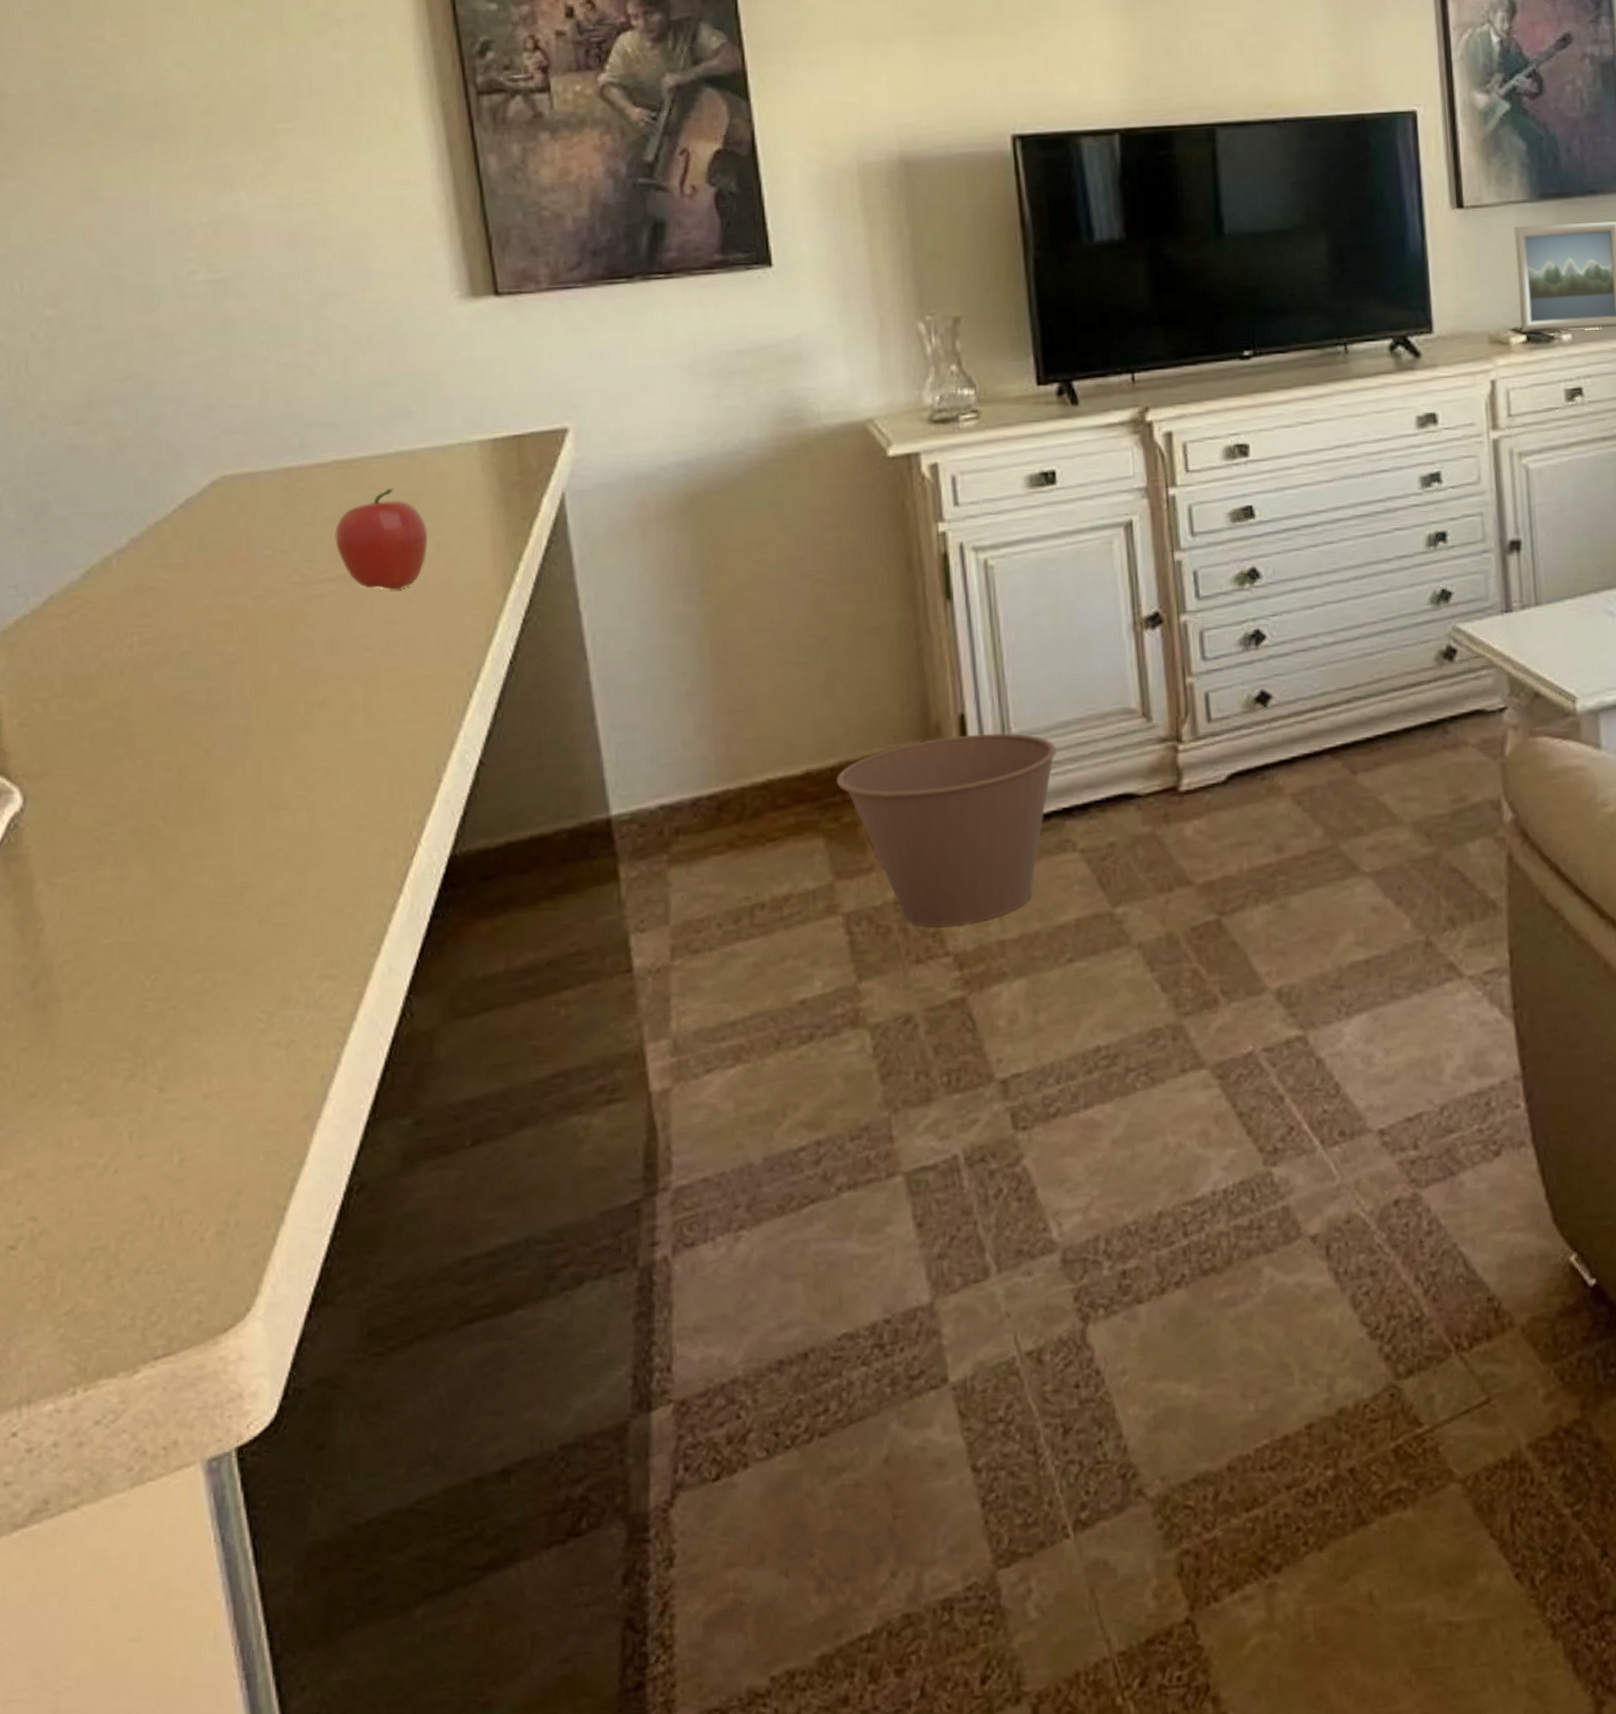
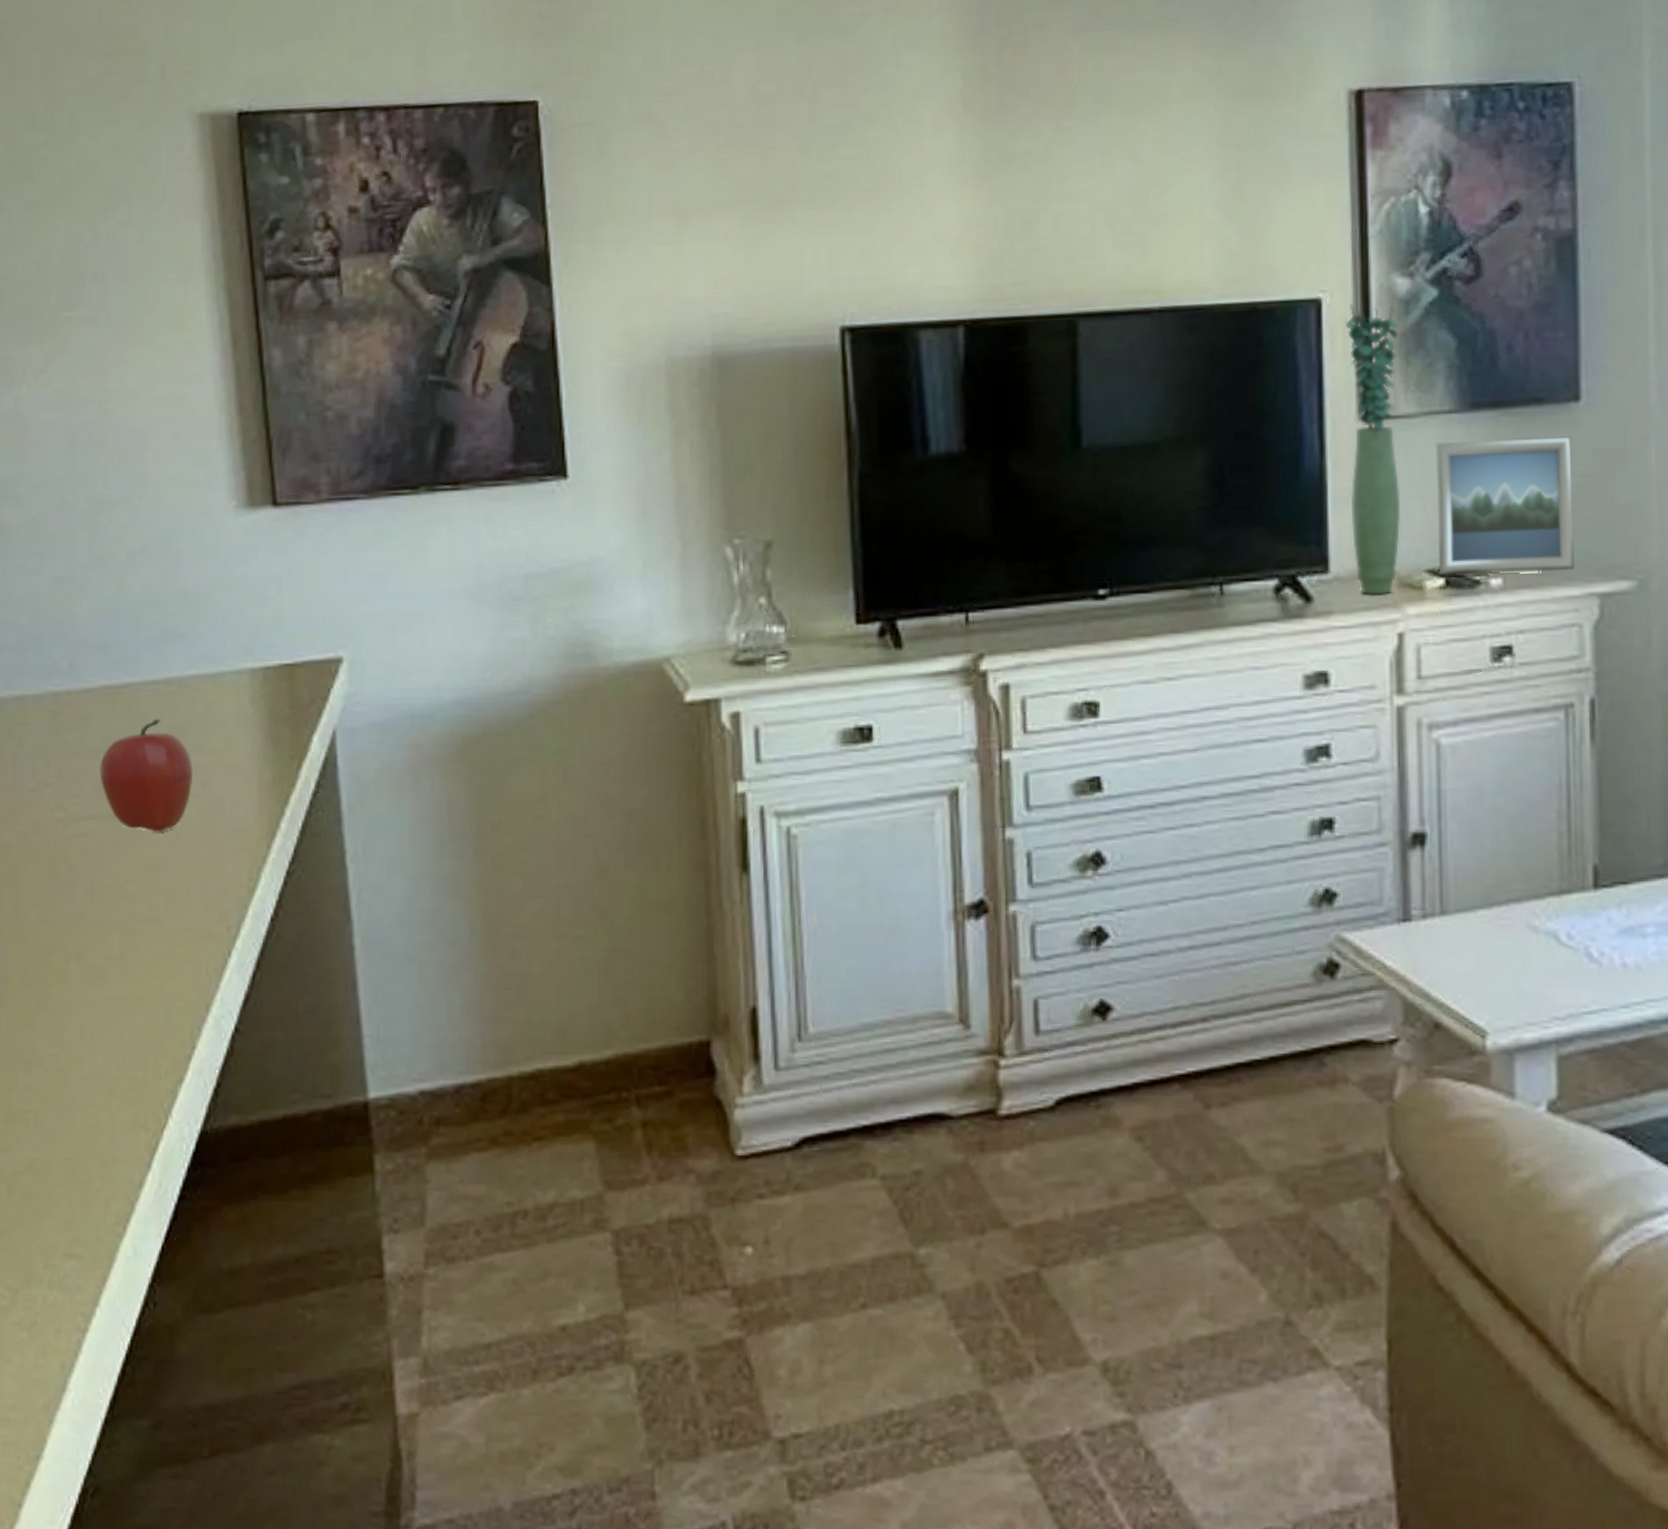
basket: present [837,733,1056,928] -> none [612,1032,859,1255]
vase: none [1437,115,1489,350] -> present [1346,304,1401,595]

